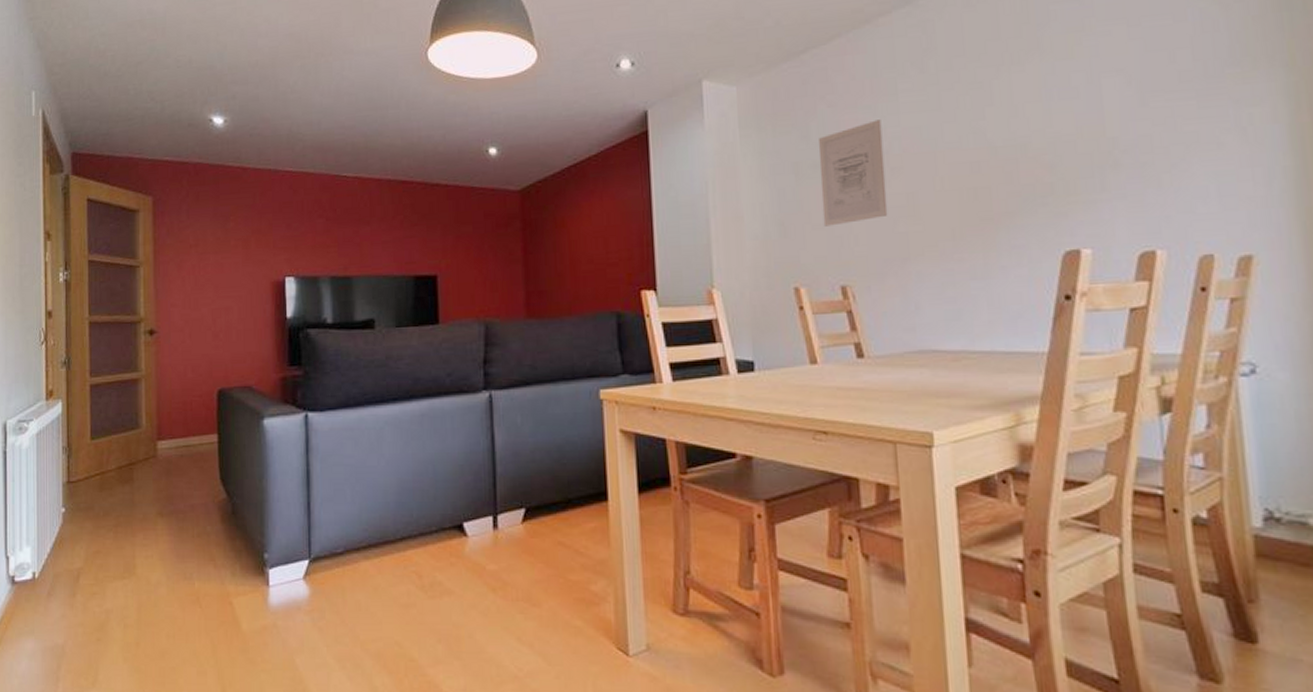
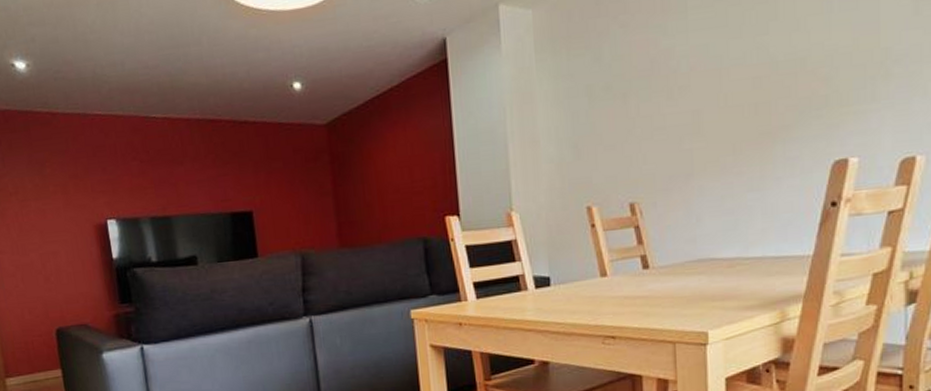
wall art: present [818,119,888,227] -> none [610,38,675,147]

